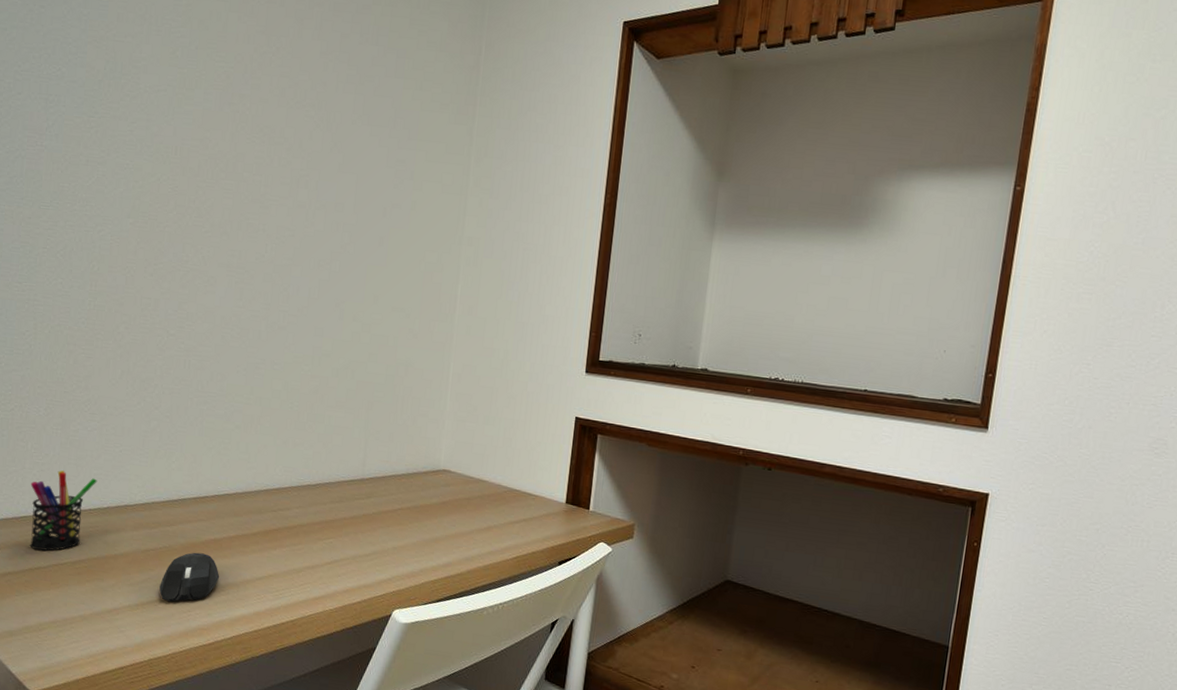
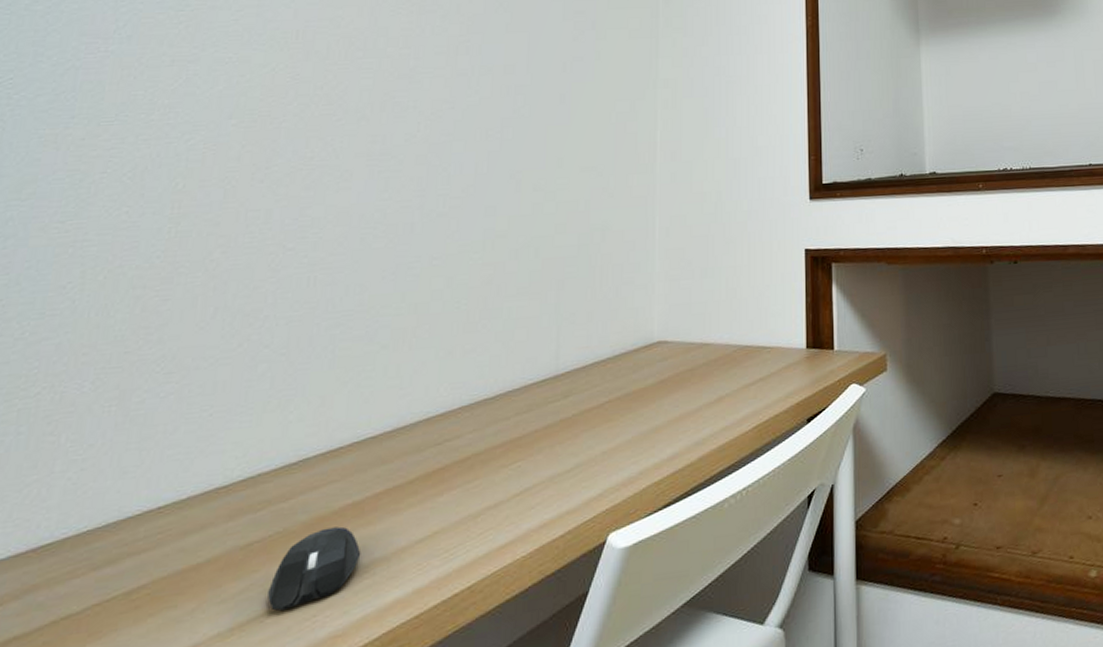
pen holder: present [29,470,98,551] -> none [54,462,173,590]

